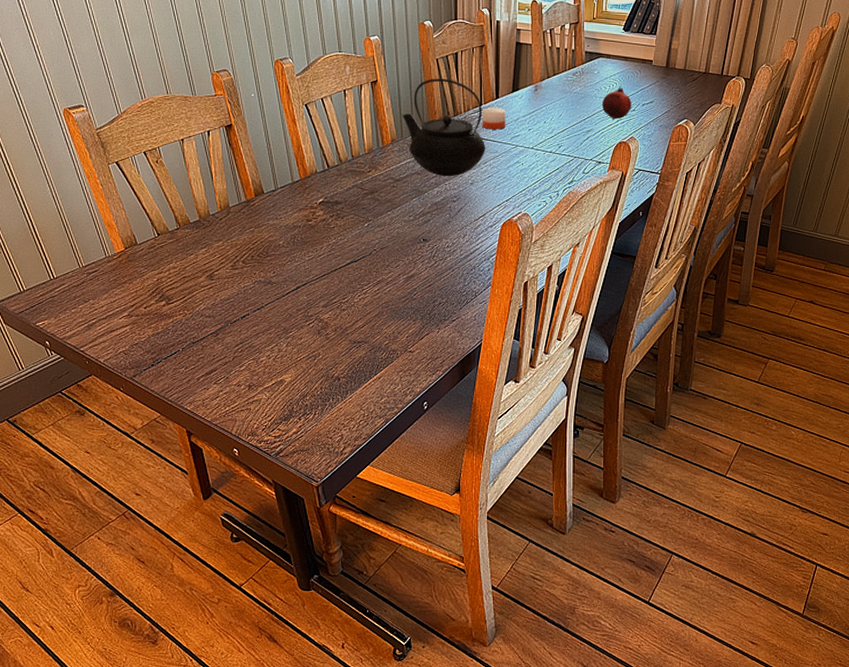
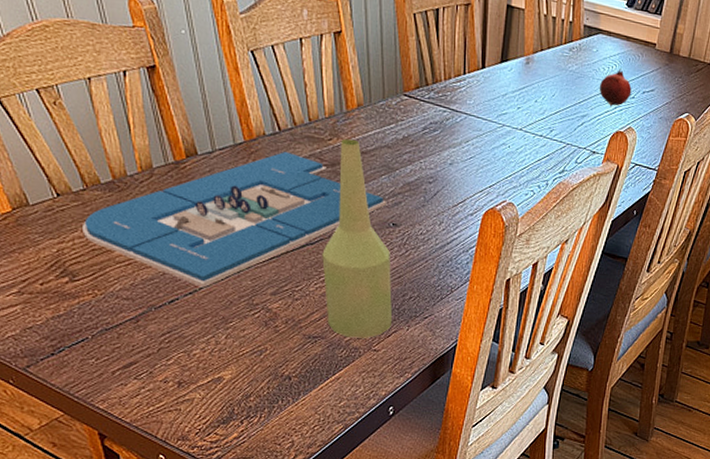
board game: none [176,184,418,304] -> present [83,151,387,288]
bottle: none [364,169,424,341] -> present [322,138,392,338]
teapot: present [402,78,485,176] -> none [371,36,468,154]
candle: present [482,108,506,130] -> none [464,78,493,105]

